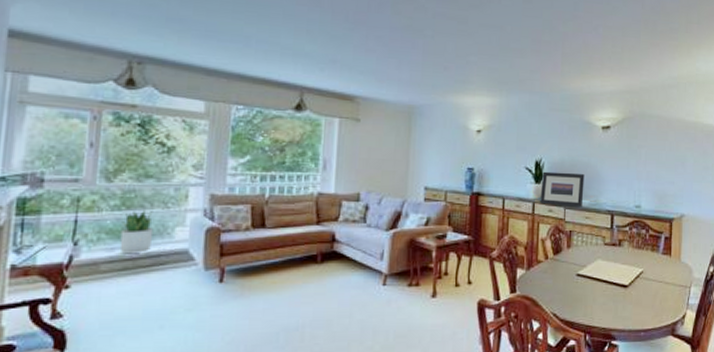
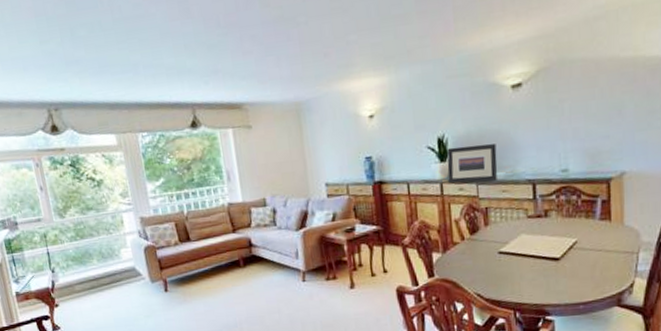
planter: present [120,209,154,254] -> none [80,237,107,276]

